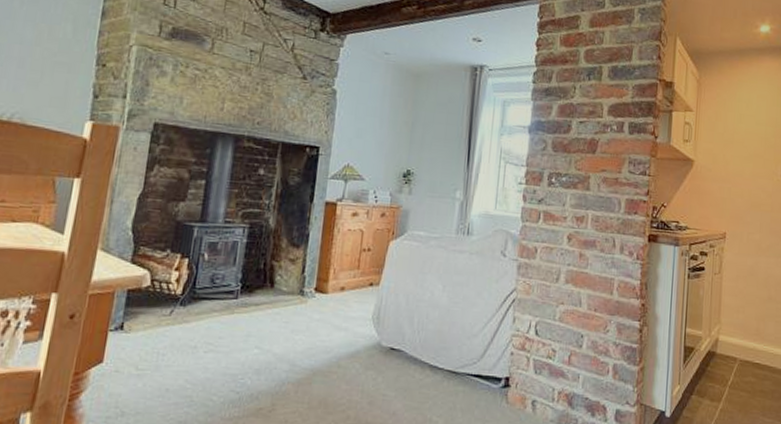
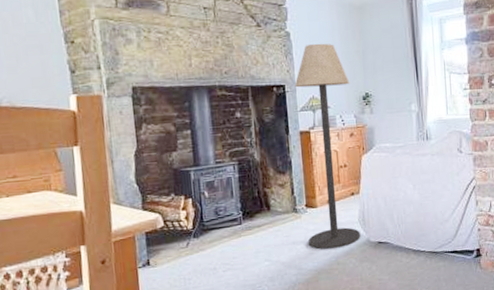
floor lamp: none [309,106,392,348] -> present [294,43,361,250]

